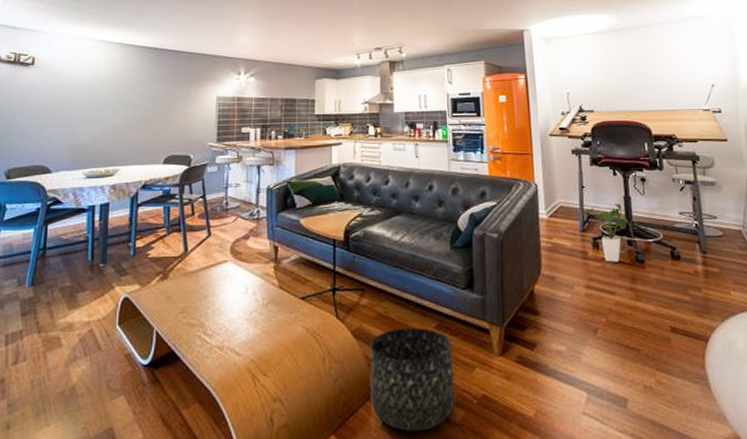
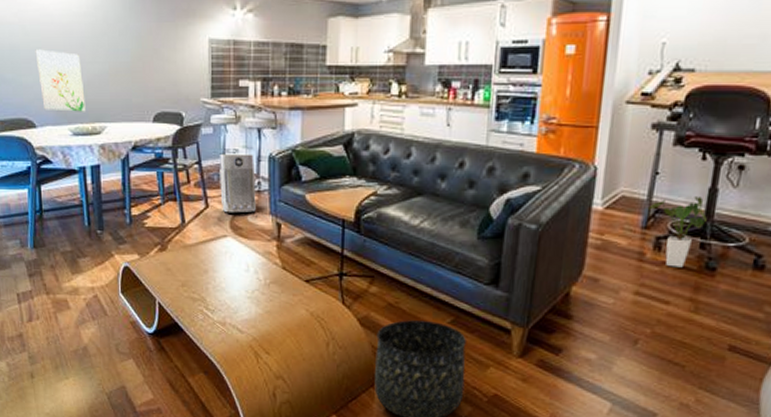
wall art: none [59,108,102,158] -> present [35,49,86,112]
air purifier: none [222,187,255,240] -> present [220,153,256,213]

